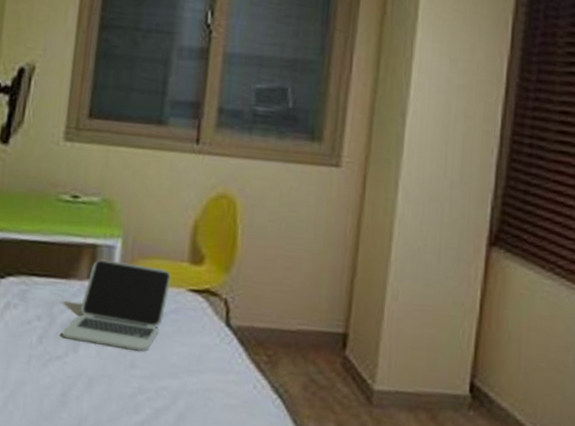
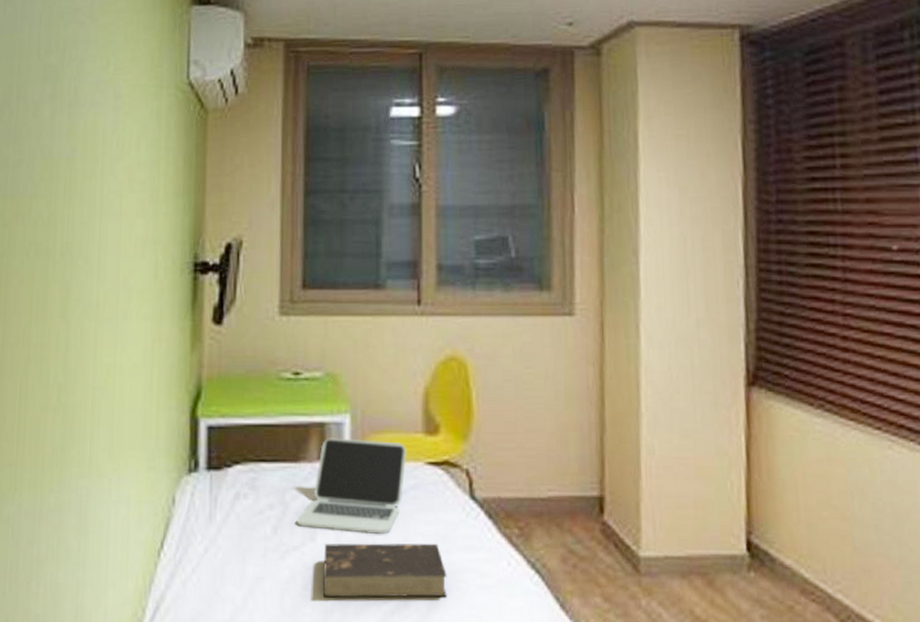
book: none [80,355,197,412] -> present [324,543,447,598]

